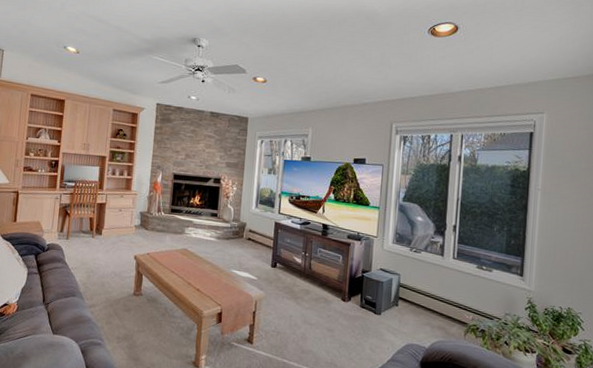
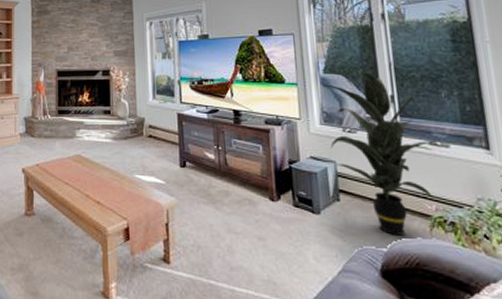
indoor plant: none [398,204,480,337] -> present [322,73,433,235]

